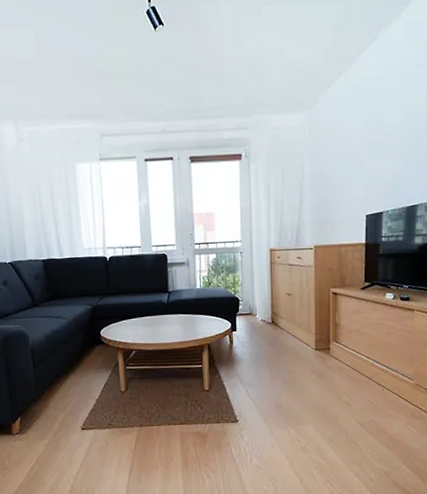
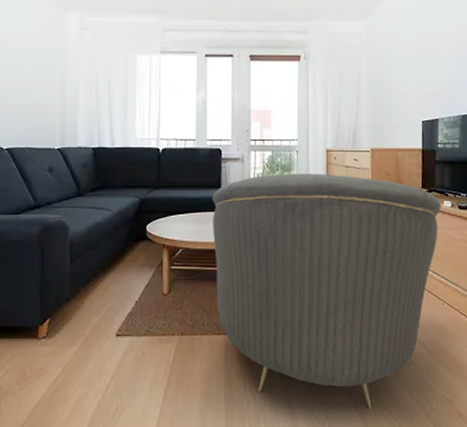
armchair: none [160,273,383,482] -> present [212,174,441,410]

